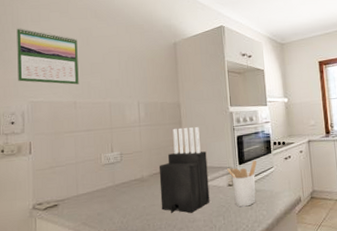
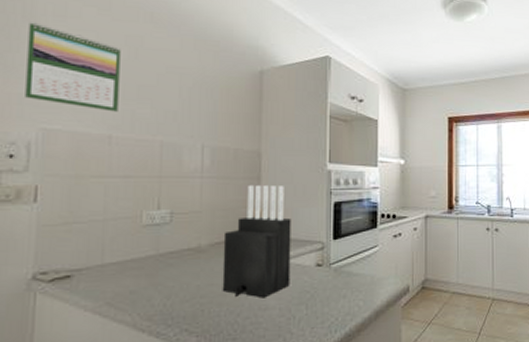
utensil holder: present [227,160,257,207] -> none [317,235,356,295]

